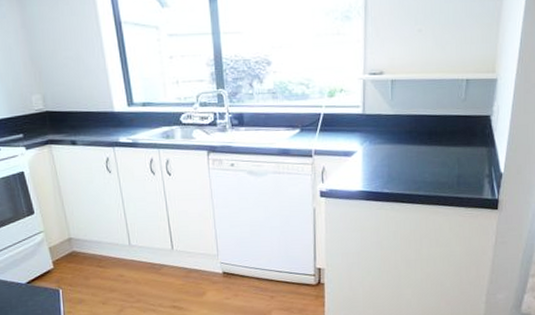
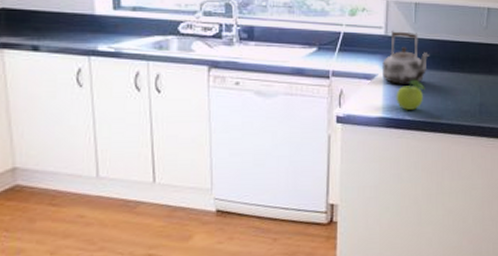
kettle: none [361,108,407,160] -> present [382,30,430,84]
fruit: none [374,155,403,184] -> present [396,80,425,110]

